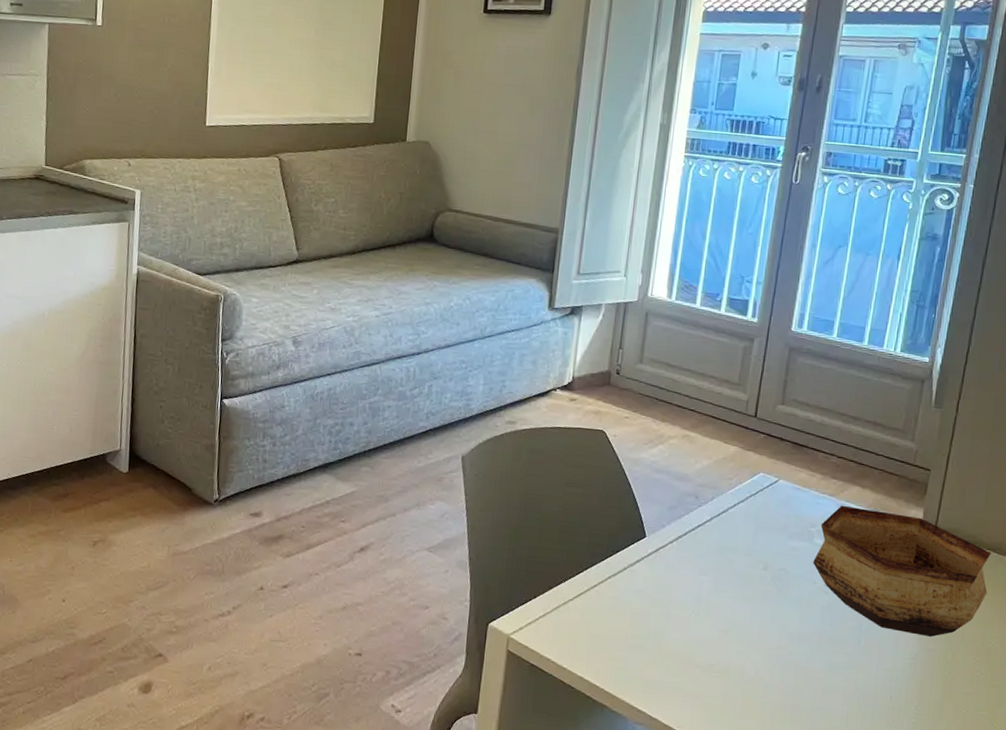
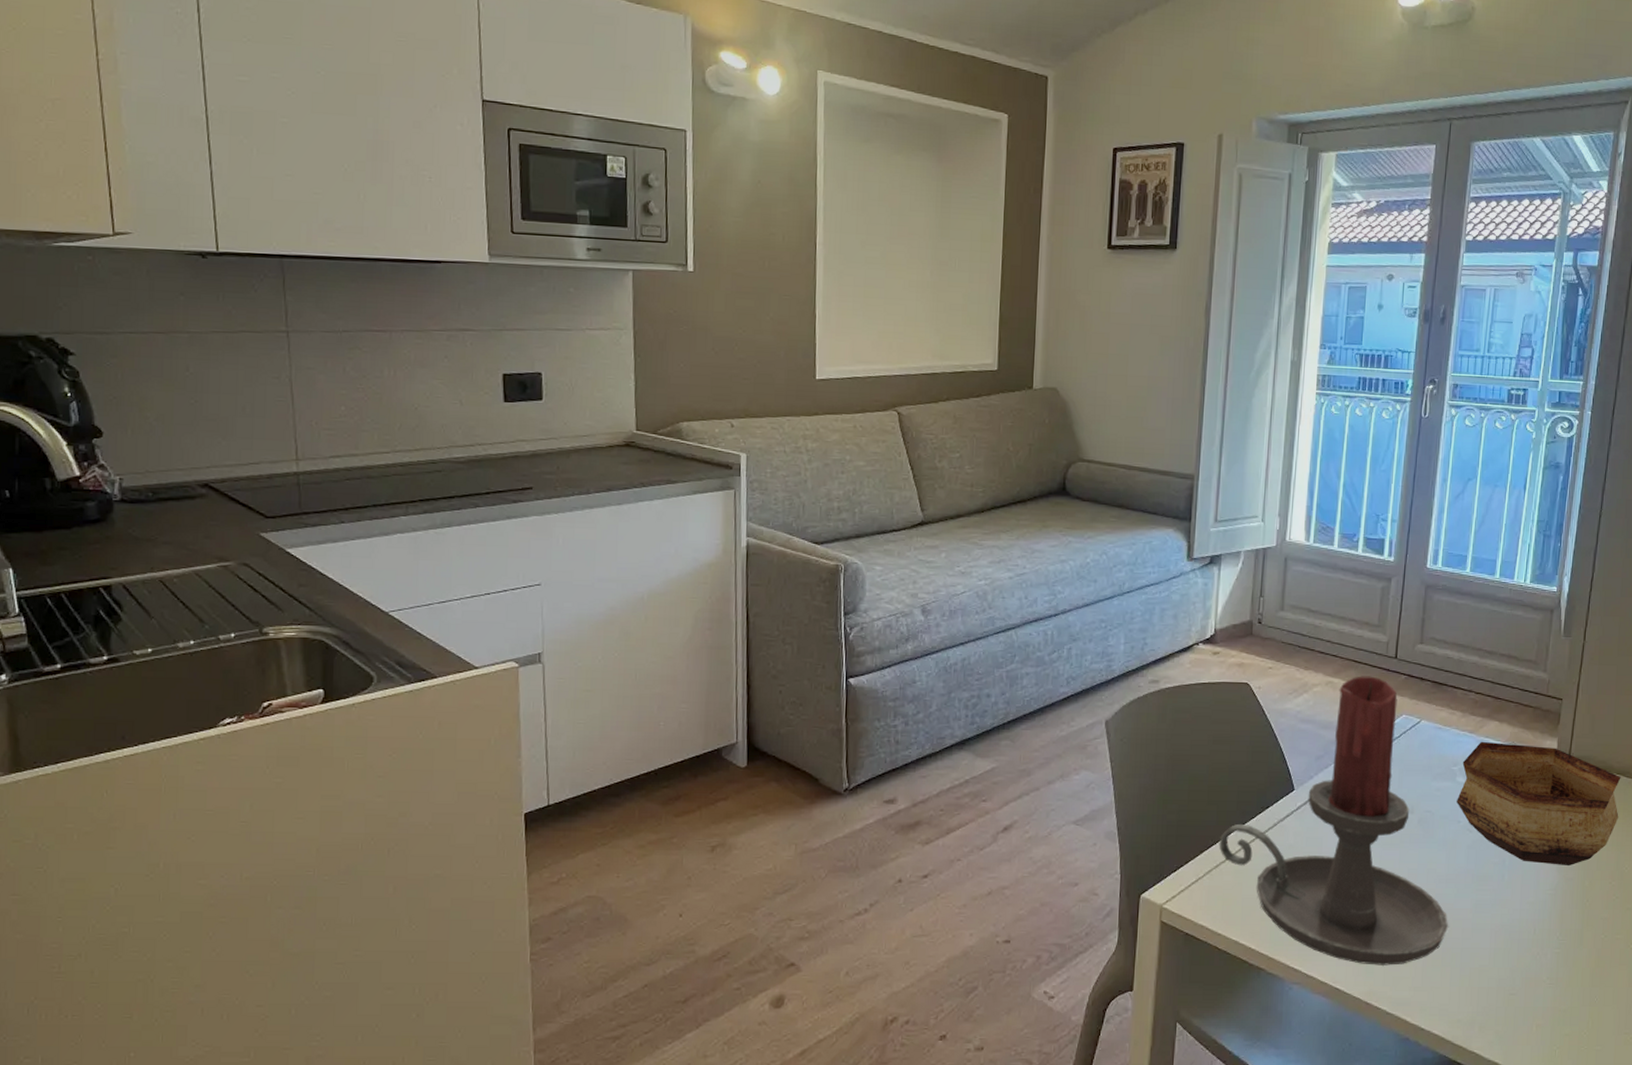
candle holder: none [568,431,800,717] -> present [1219,676,1449,966]

